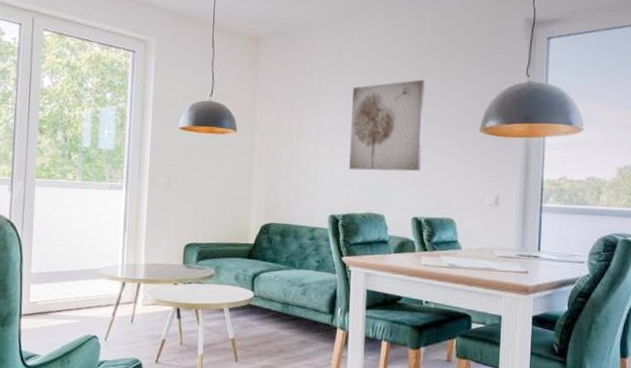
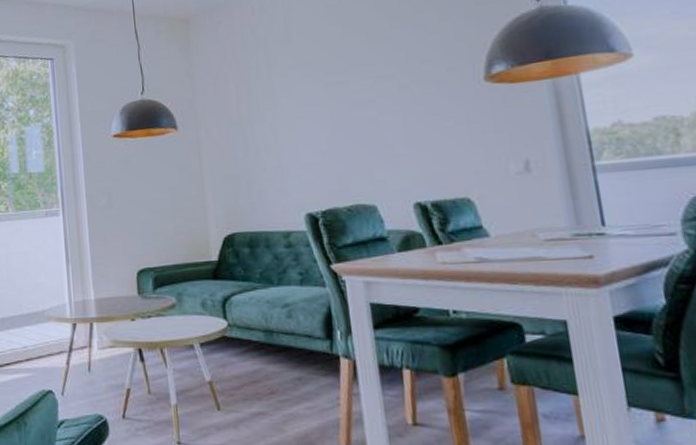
wall art: present [349,79,426,172] -> none [309,29,414,155]

